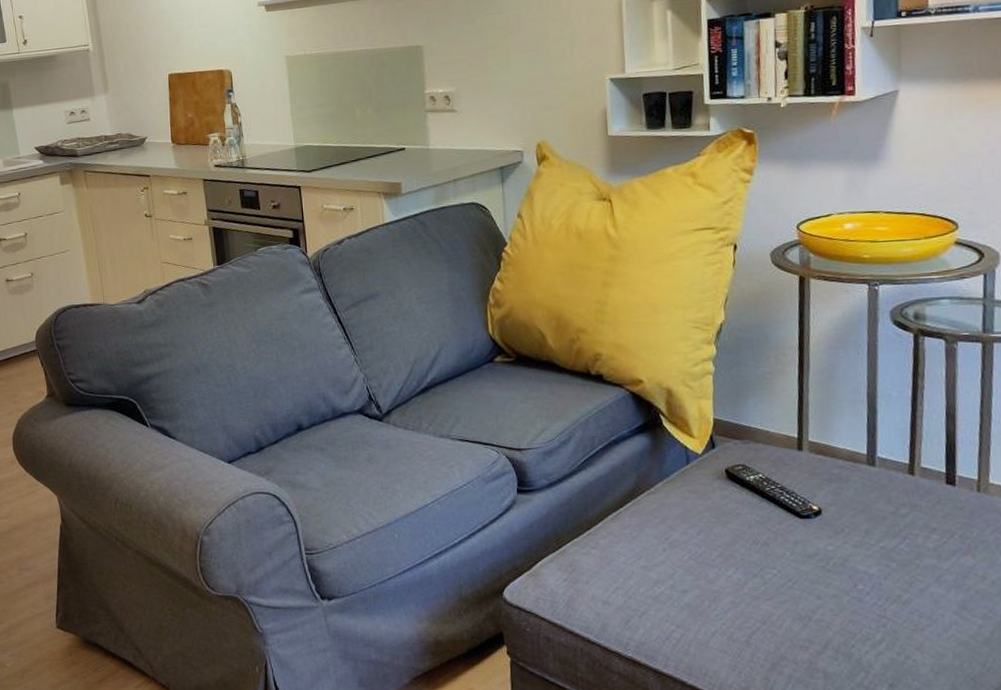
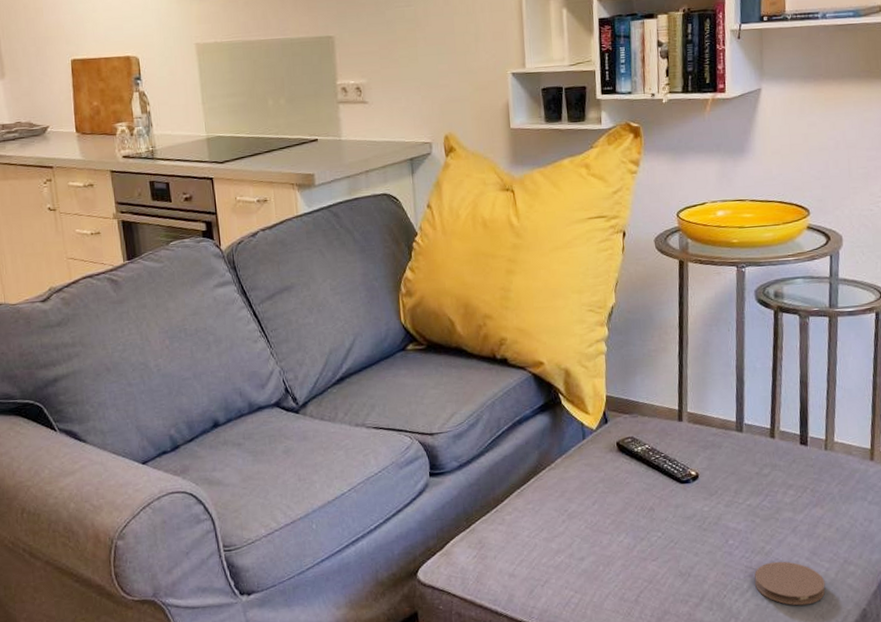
coaster: none [889,613,978,665] -> present [754,561,825,606]

